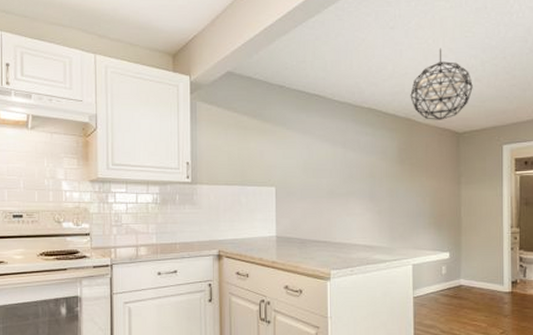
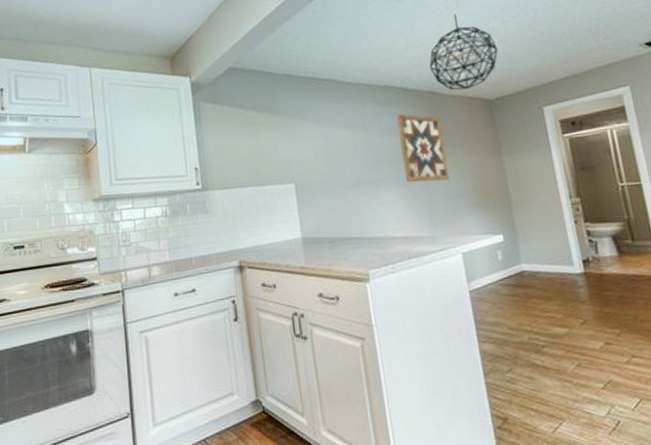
wall art: none [374,136,412,200] -> present [396,114,450,183]

